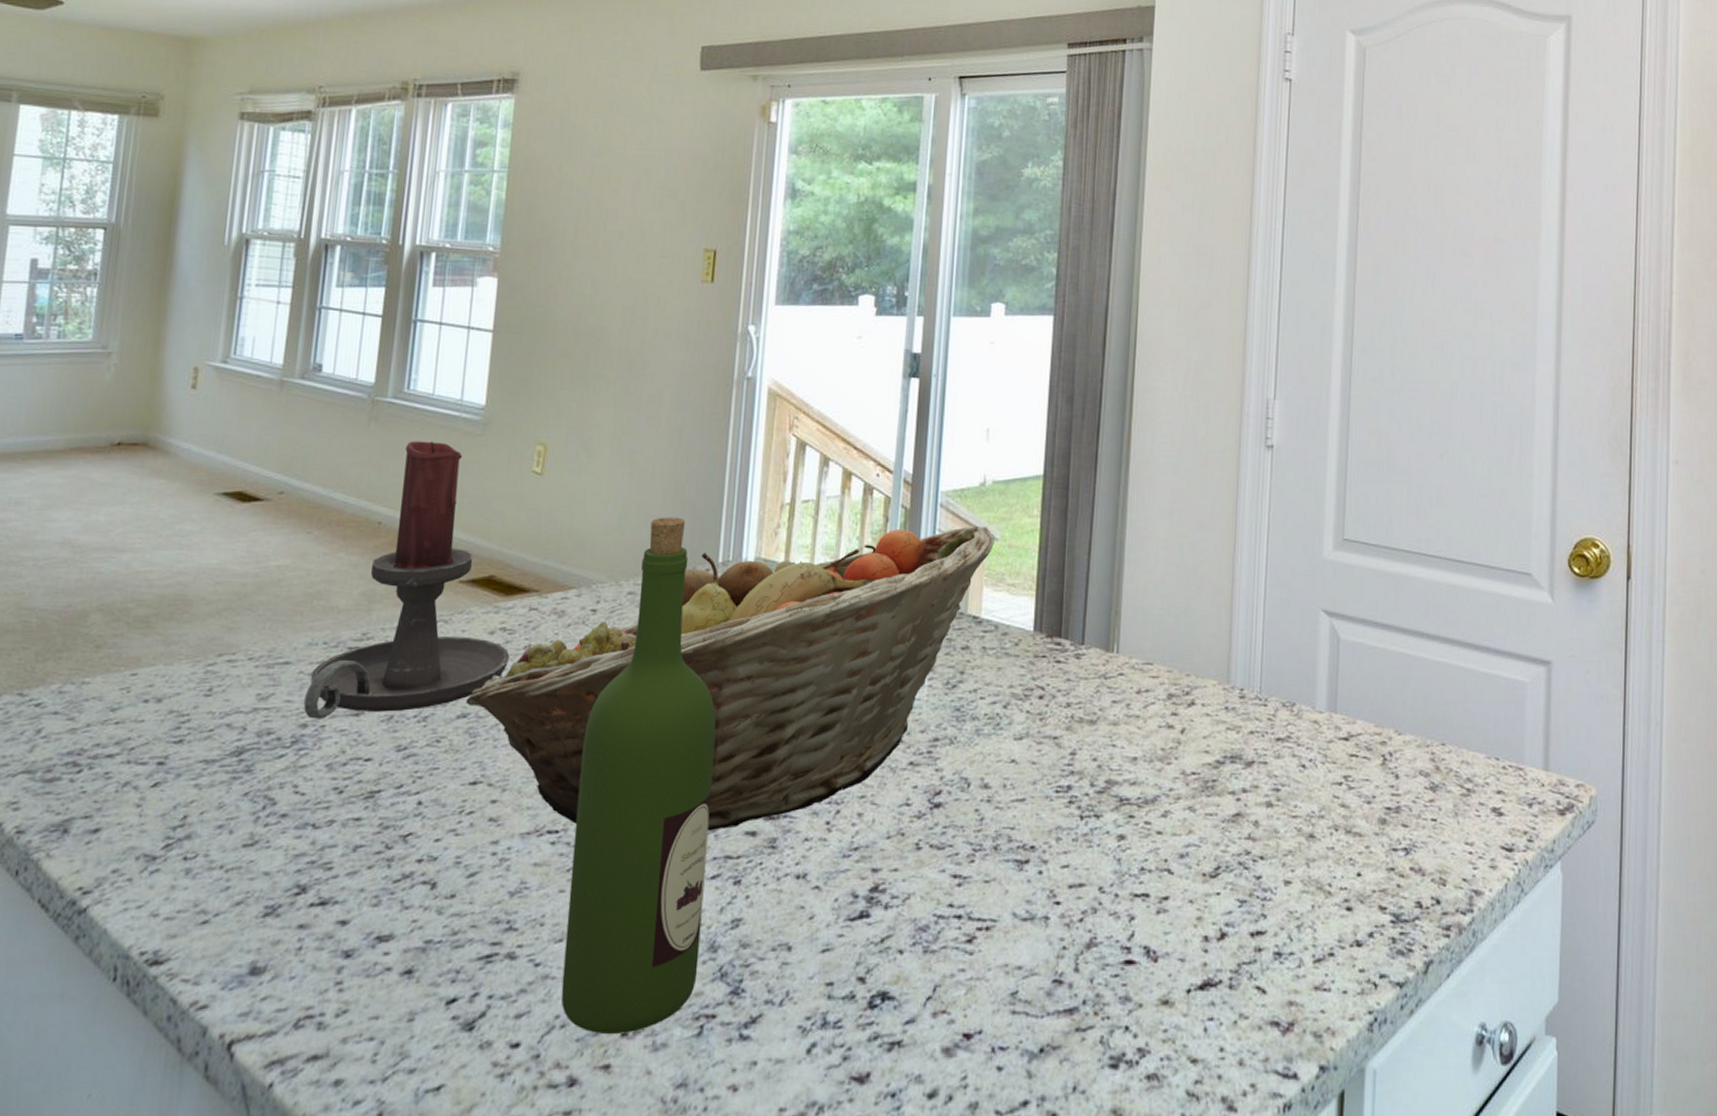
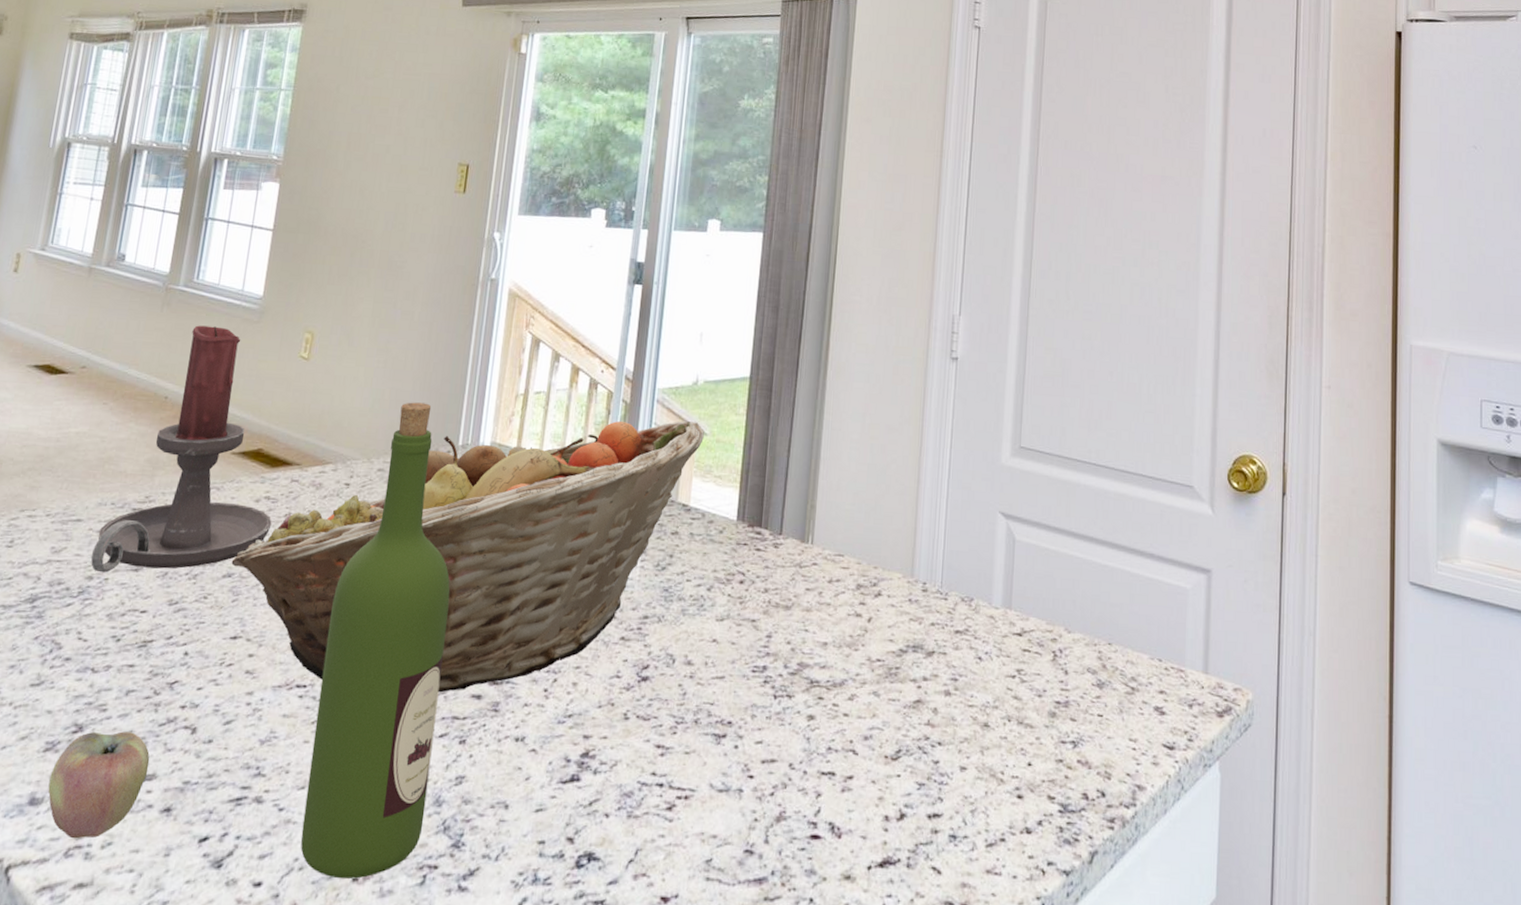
apple: none [270,890,385,1009] -> present [47,731,150,839]

